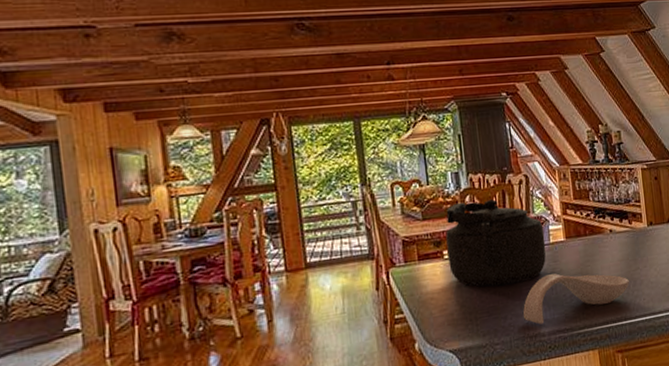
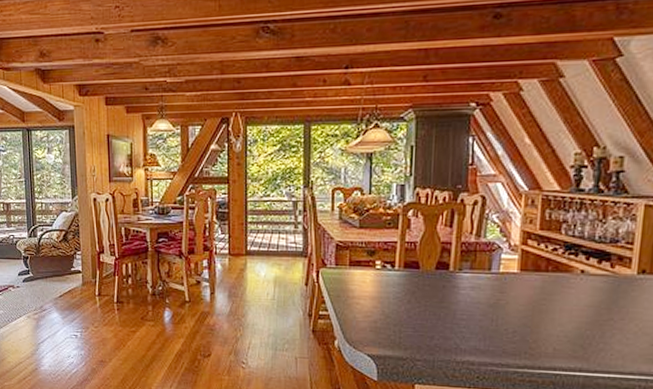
kettle: present [445,199,546,287] -> none [380,215,495,307]
spoon rest: present [523,273,629,325] -> none [452,305,595,353]

